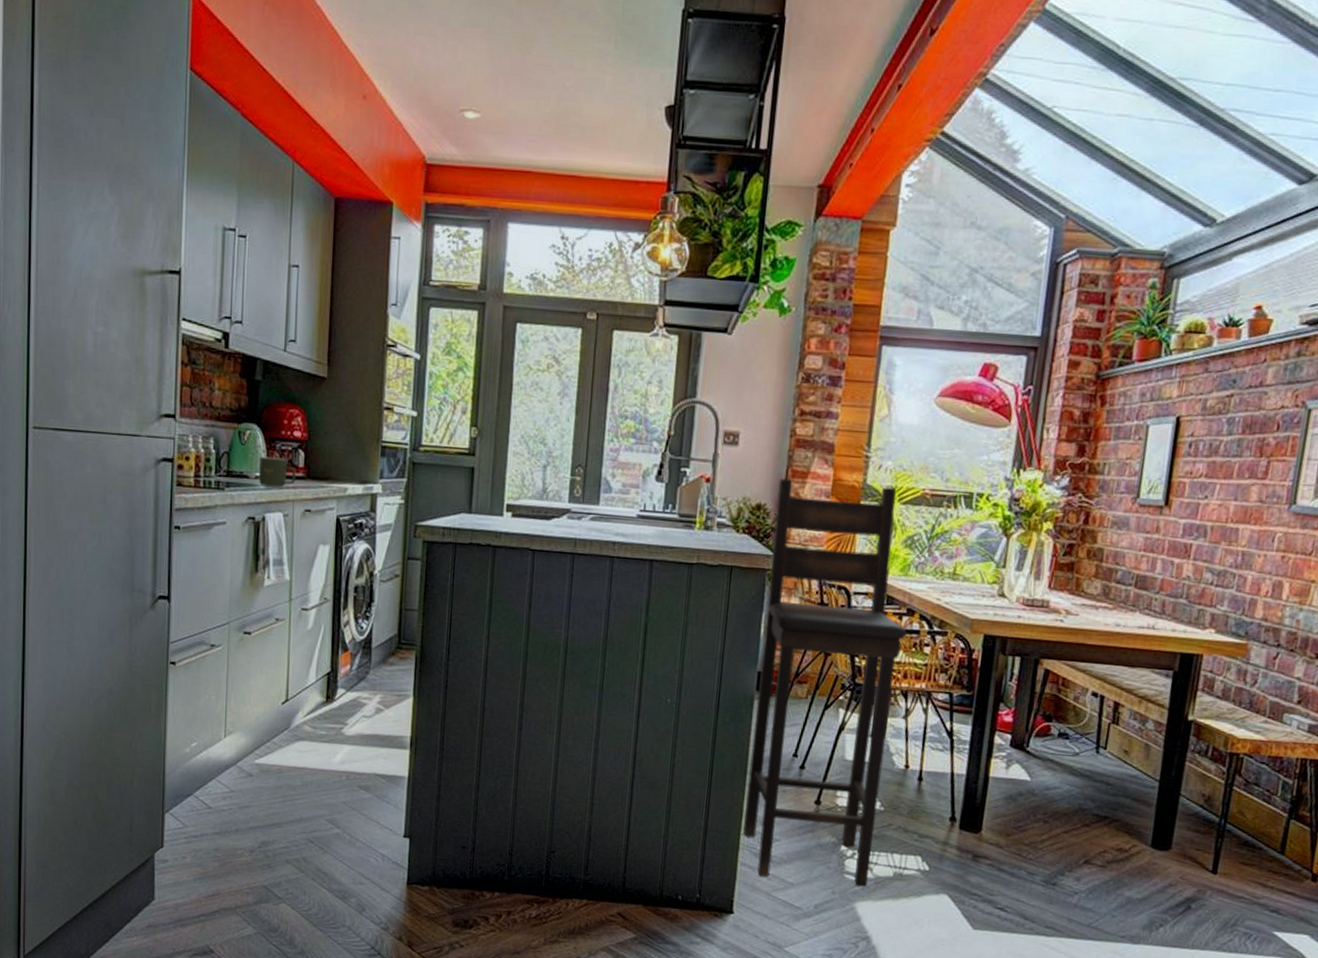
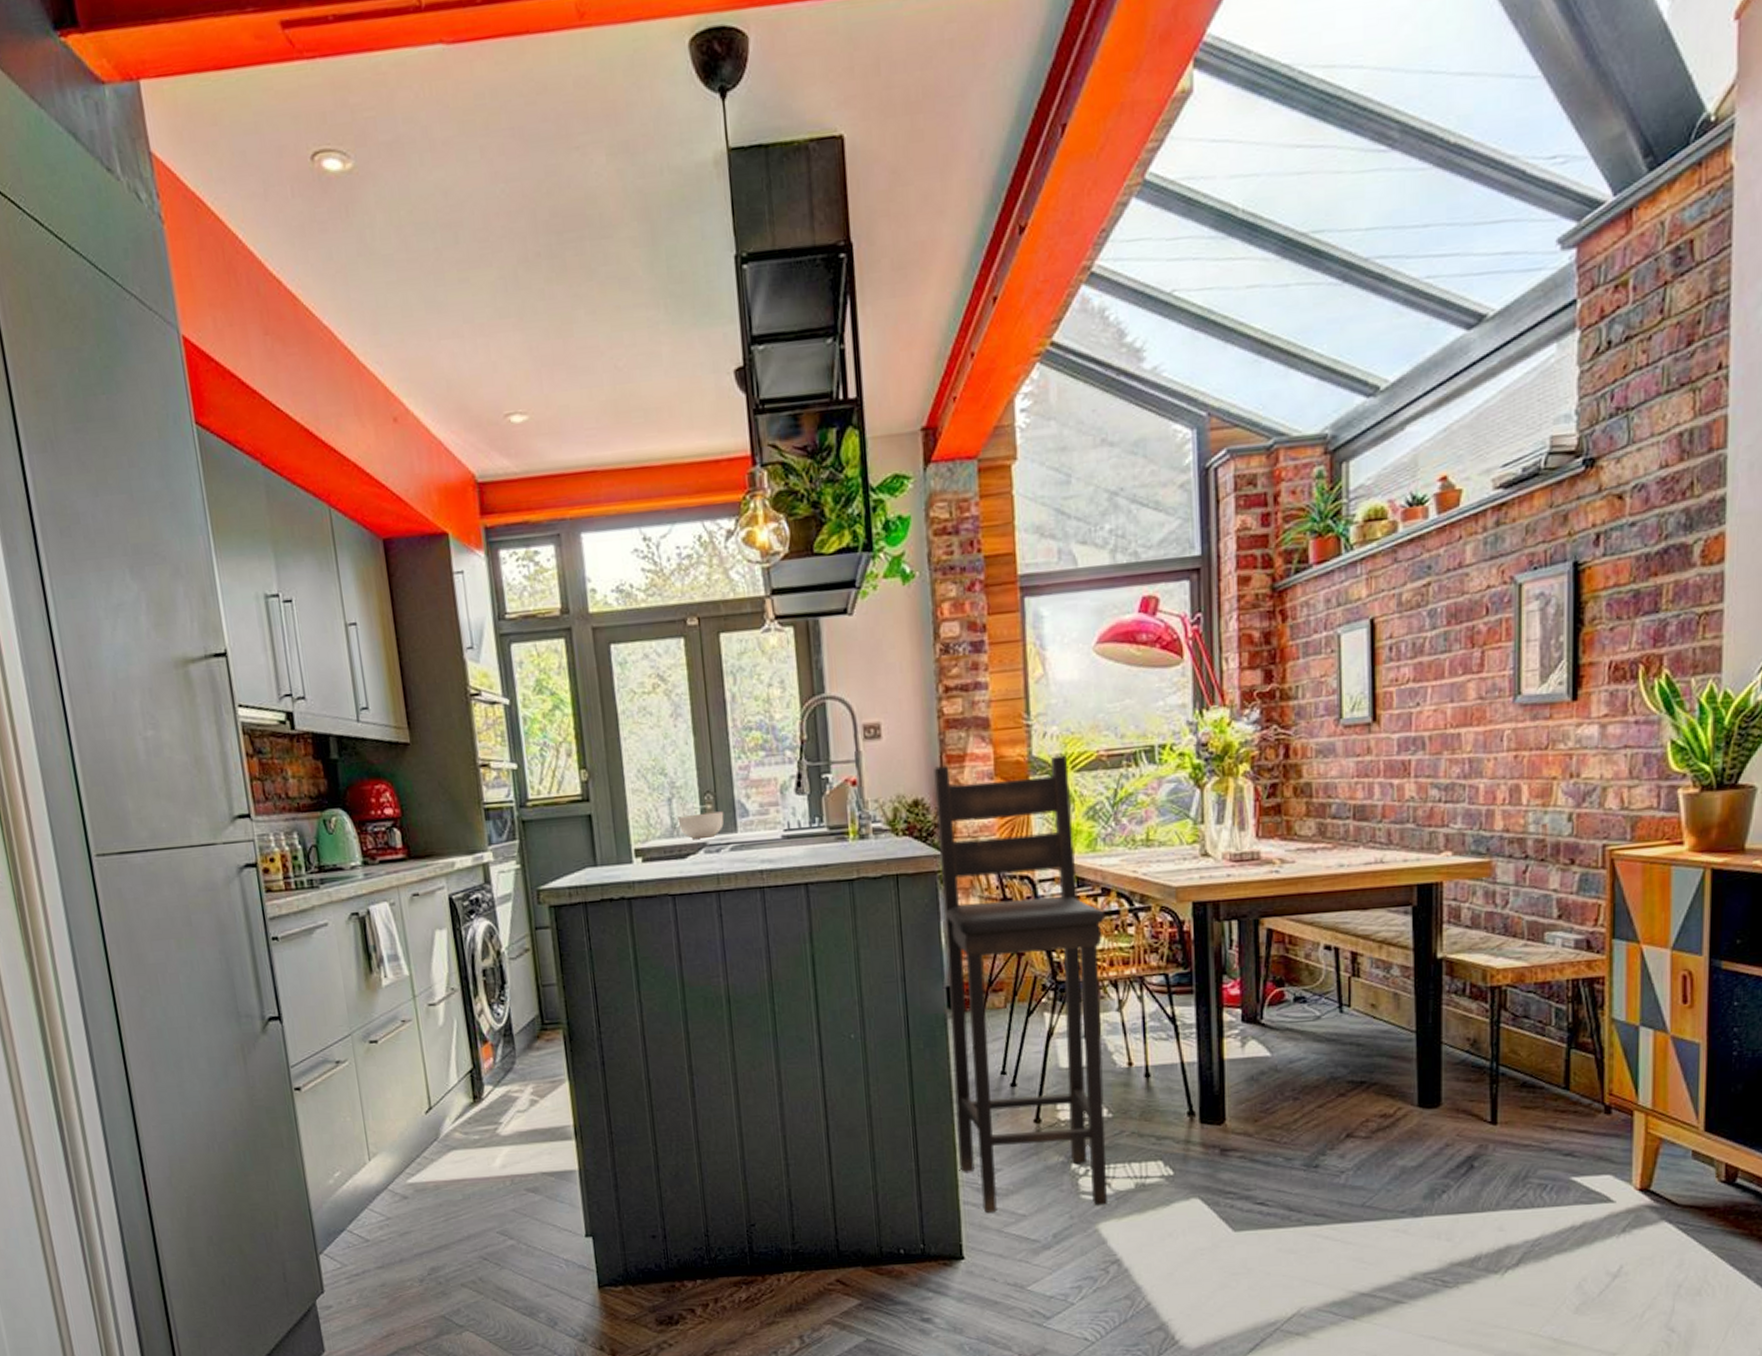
mug: present [259,456,297,488] -> none [352,841,397,877]
bowl: none [549,482,590,507] -> present [678,811,724,840]

